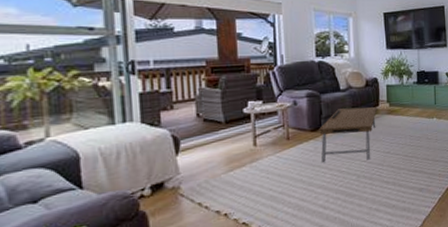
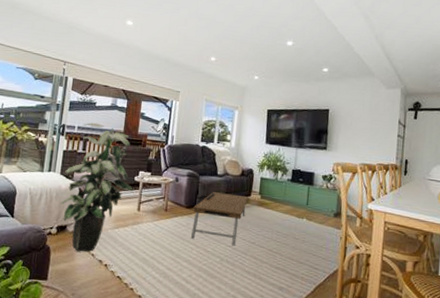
indoor plant: none [147,52,244,209] -> present [60,122,133,252]

